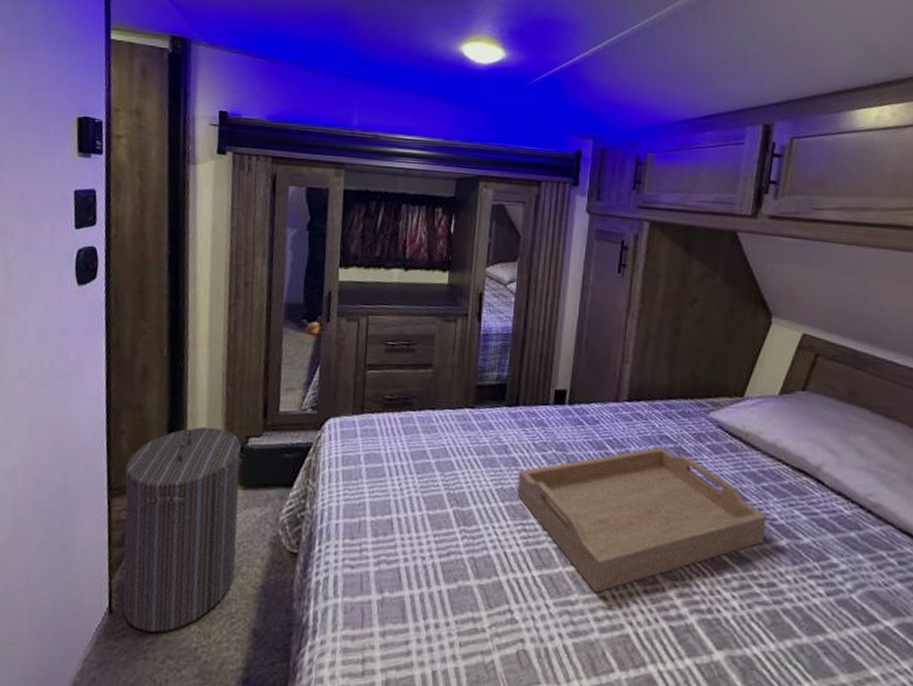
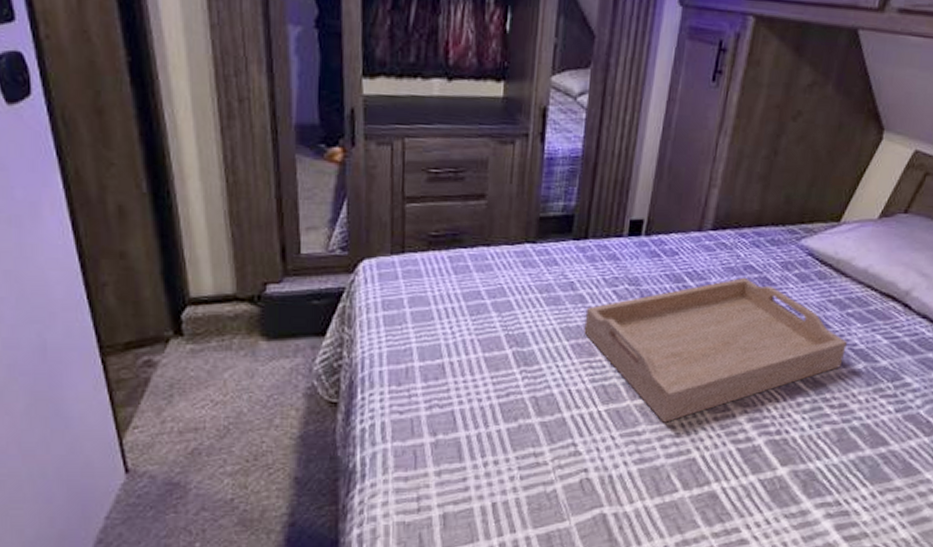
laundry hamper: present [122,427,241,632] -> none [117,275,266,487]

